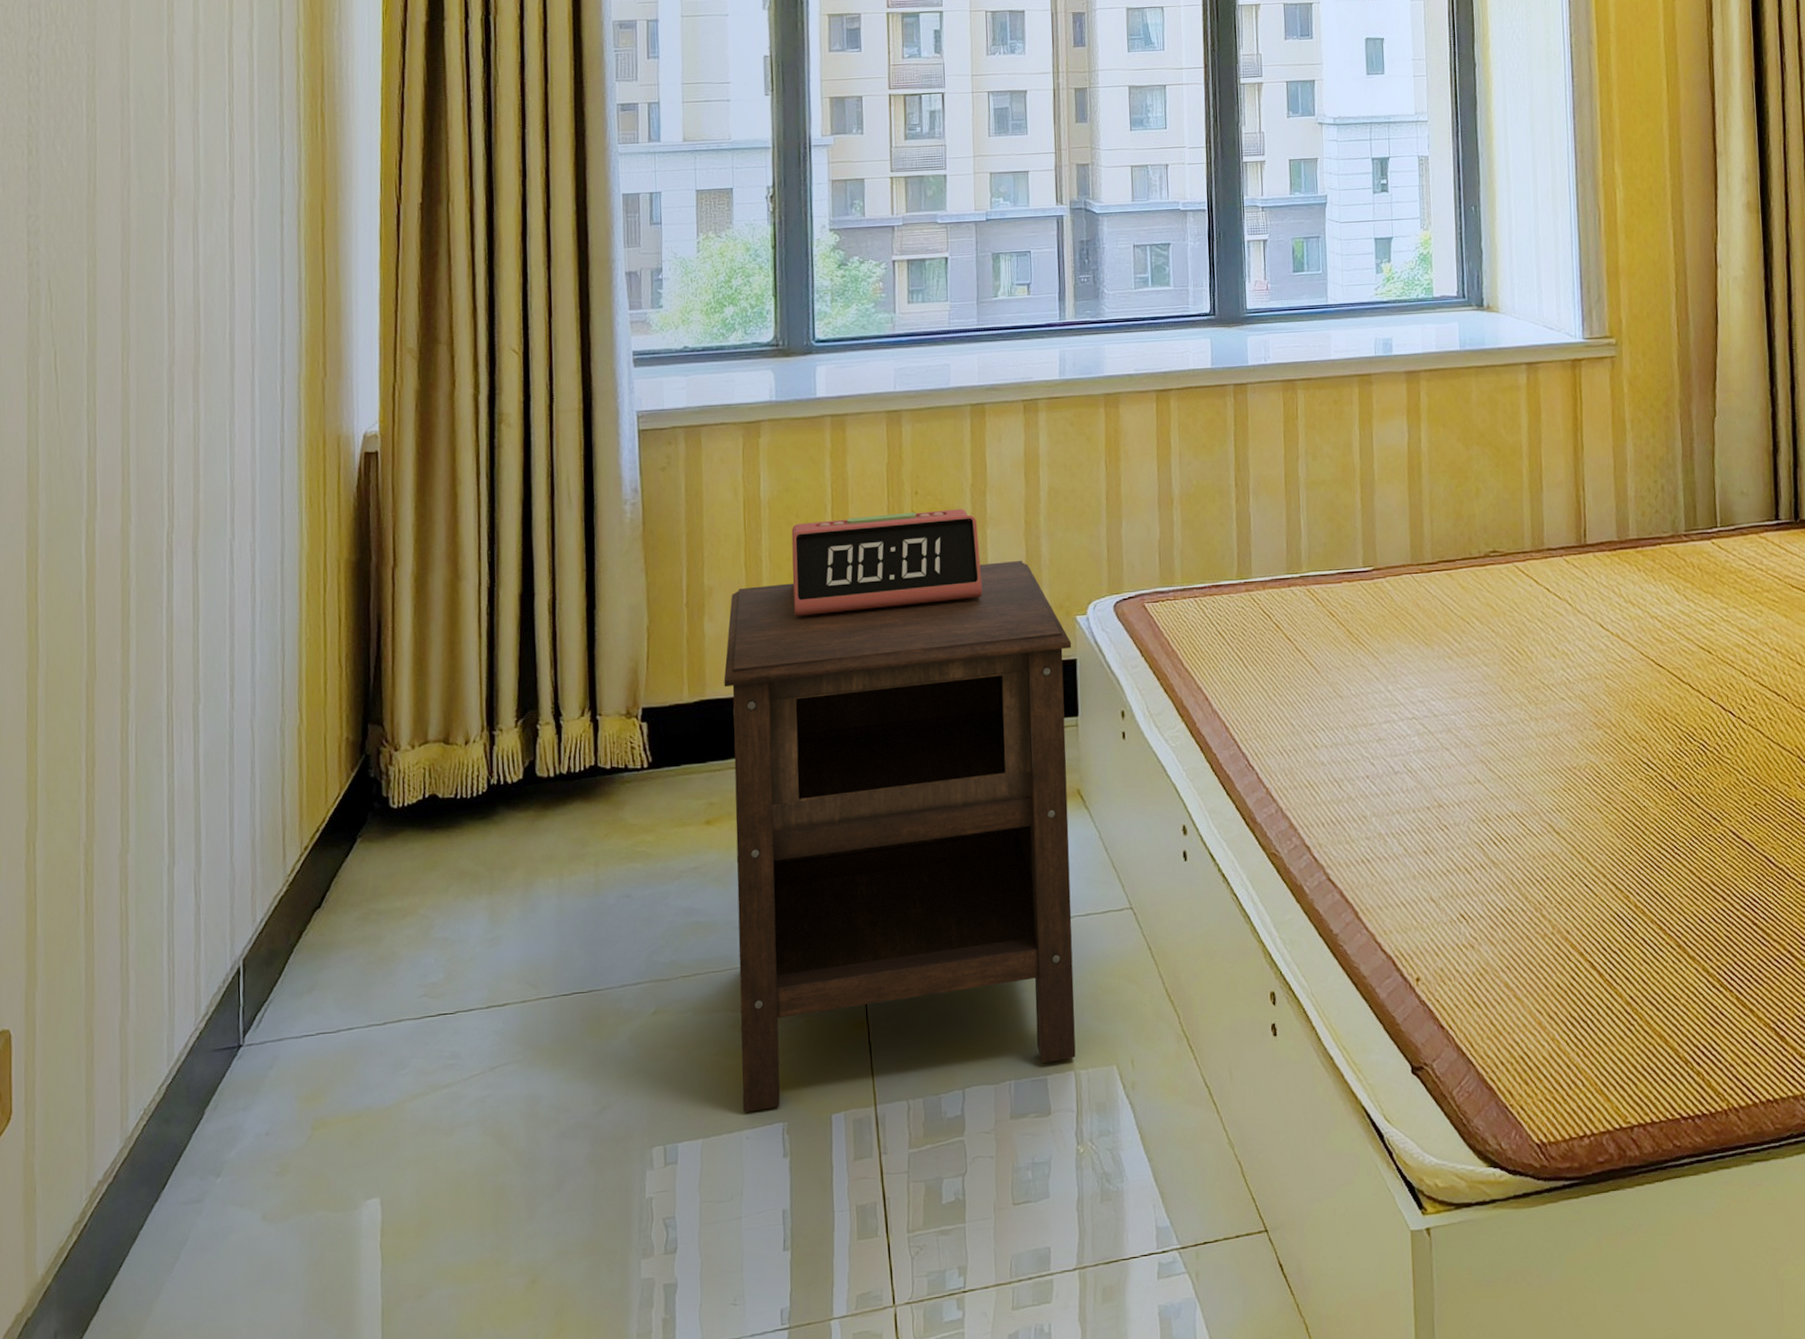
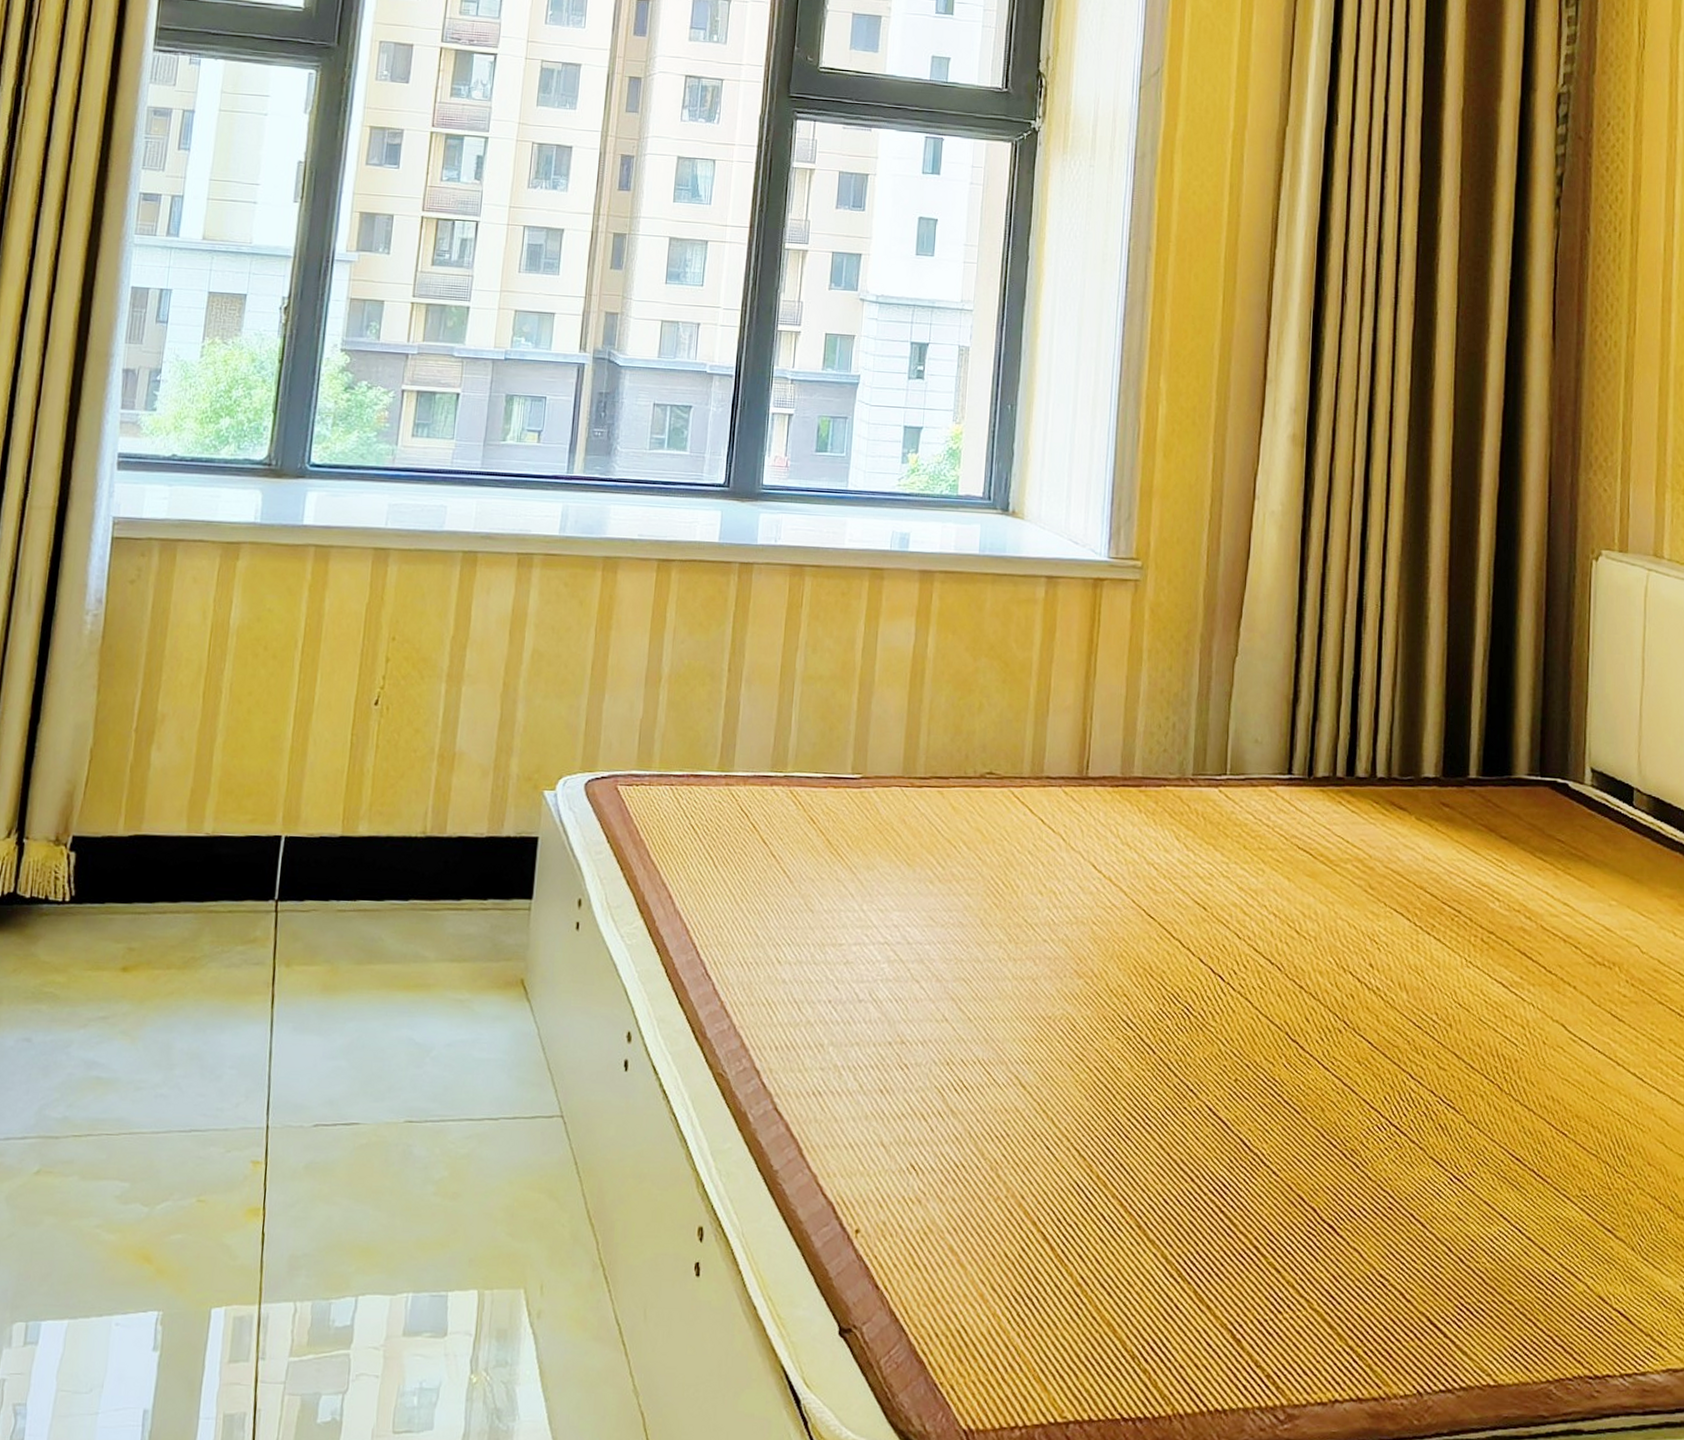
nightstand: present [724,561,1076,1112] -> none [117,718,536,1295]
alarm clock: present [791,509,983,616] -> none [247,656,453,759]

